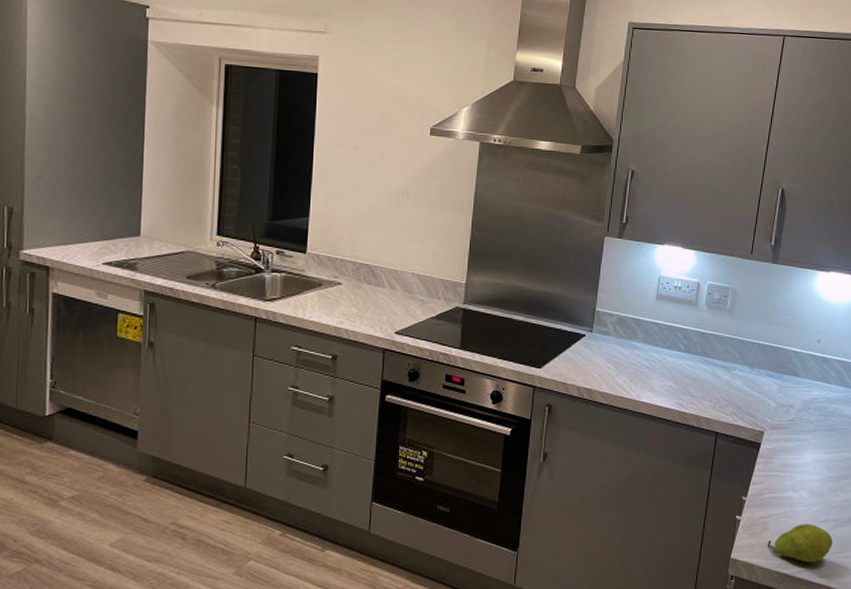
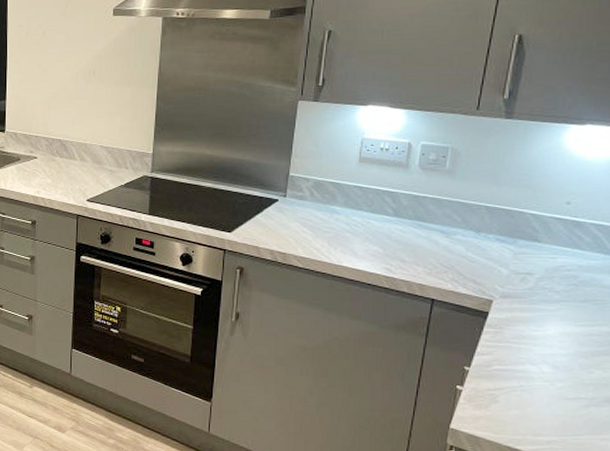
fruit: present [767,523,833,563] -> none [496,399,584,442]

